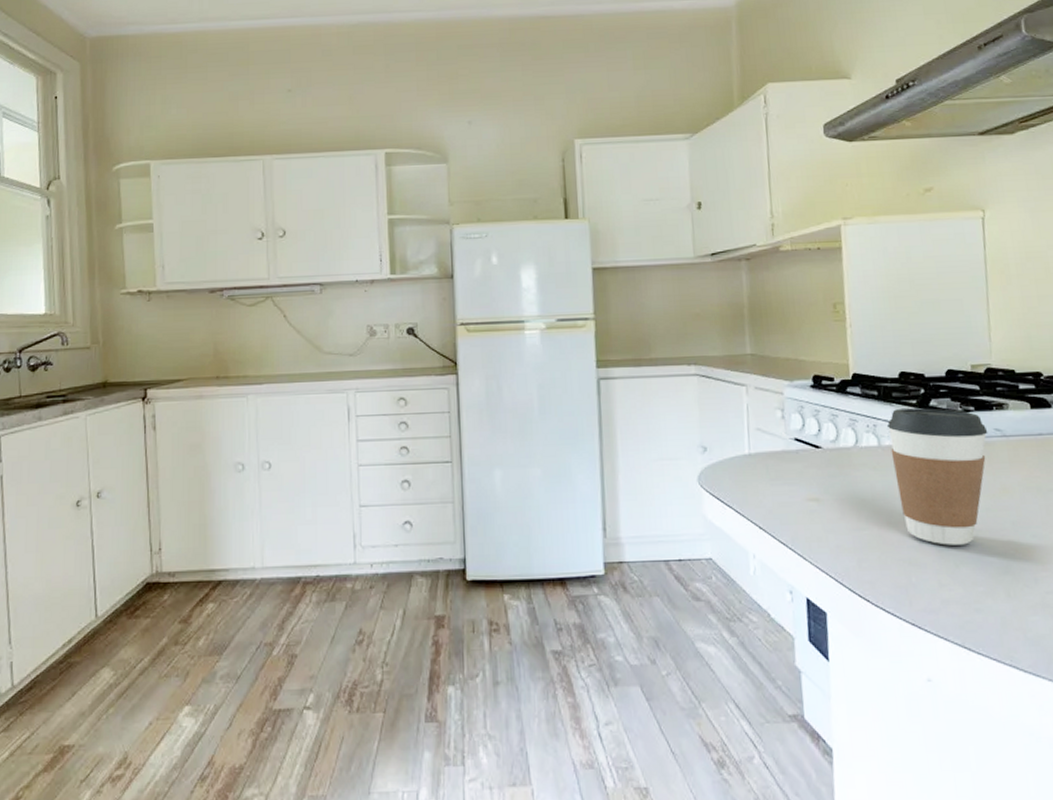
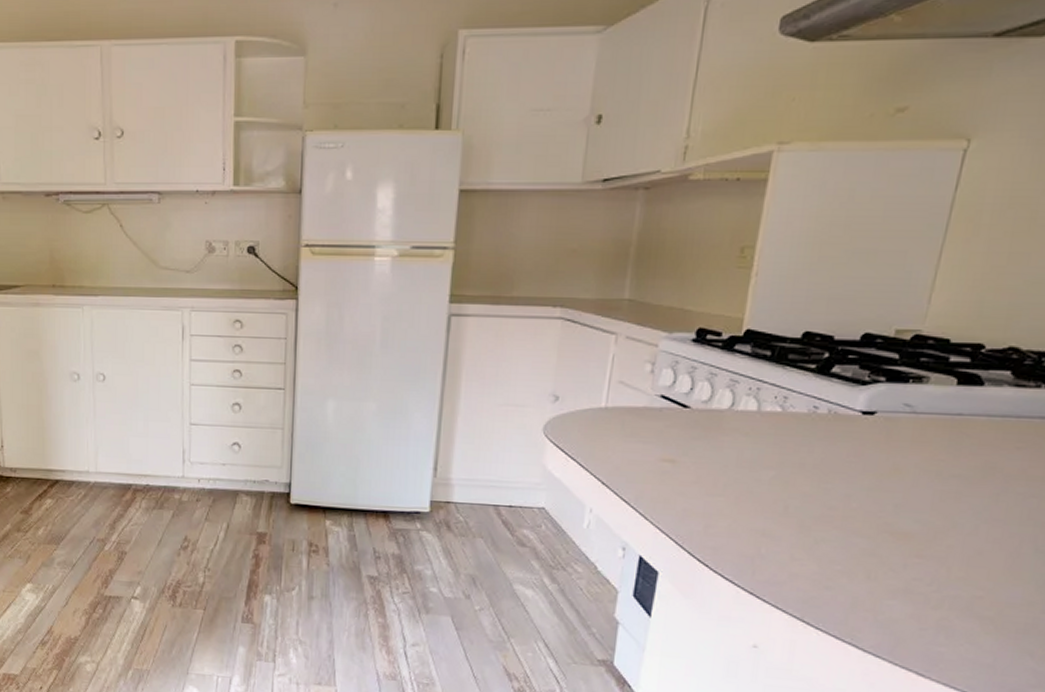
coffee cup: present [886,408,988,546] -> none [768,373,895,522]

